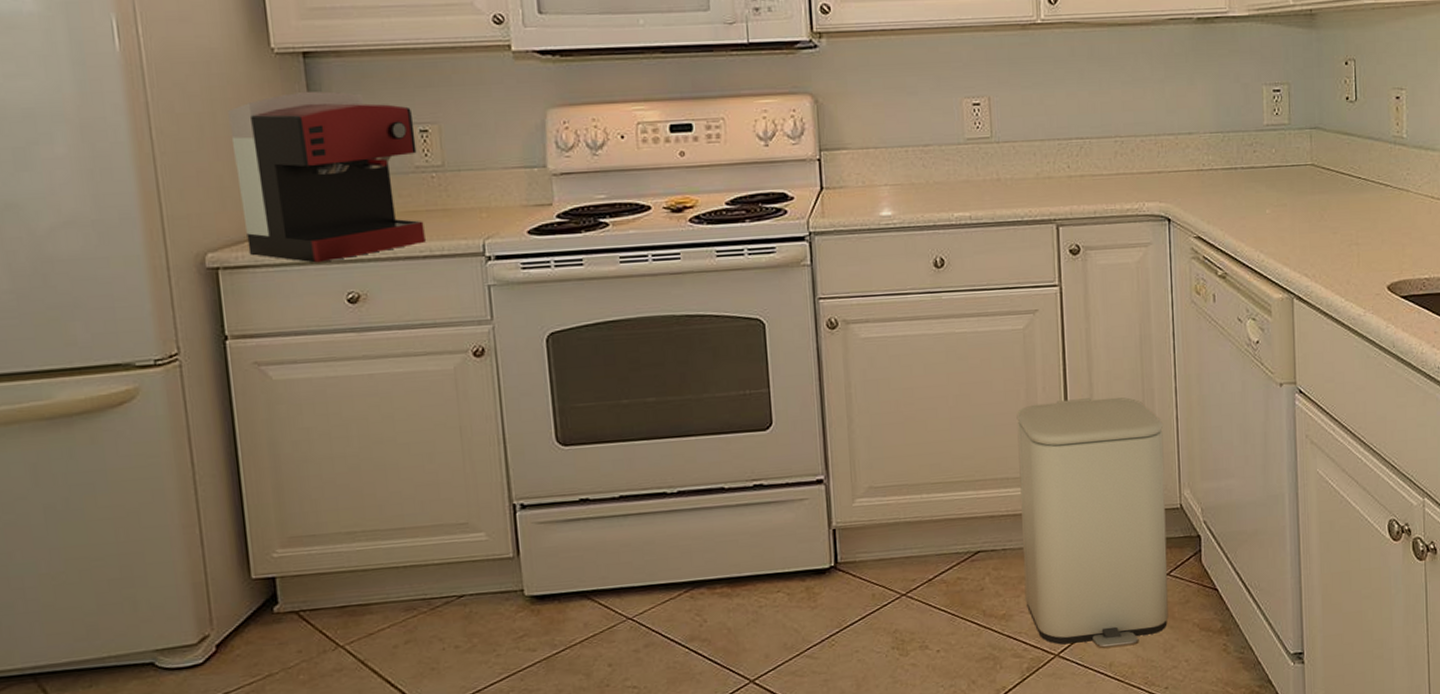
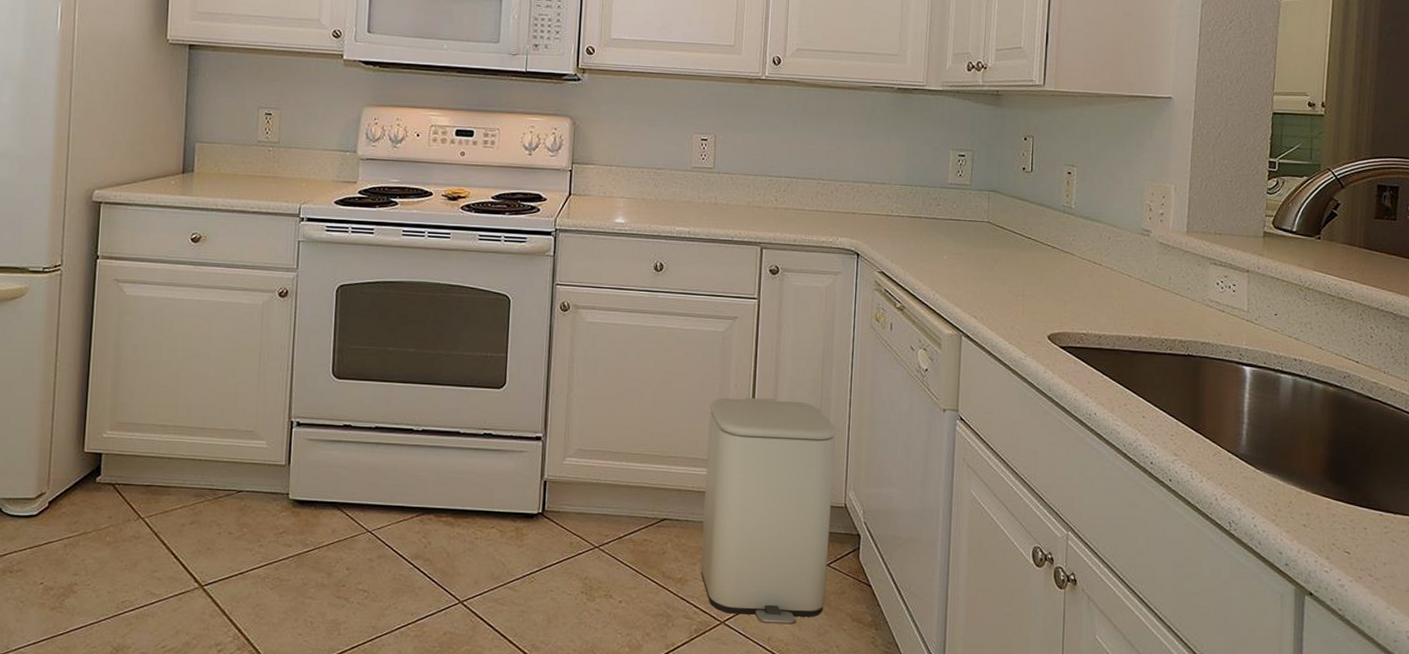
coffee maker: present [228,91,425,263] -> none [125,74,262,208]

